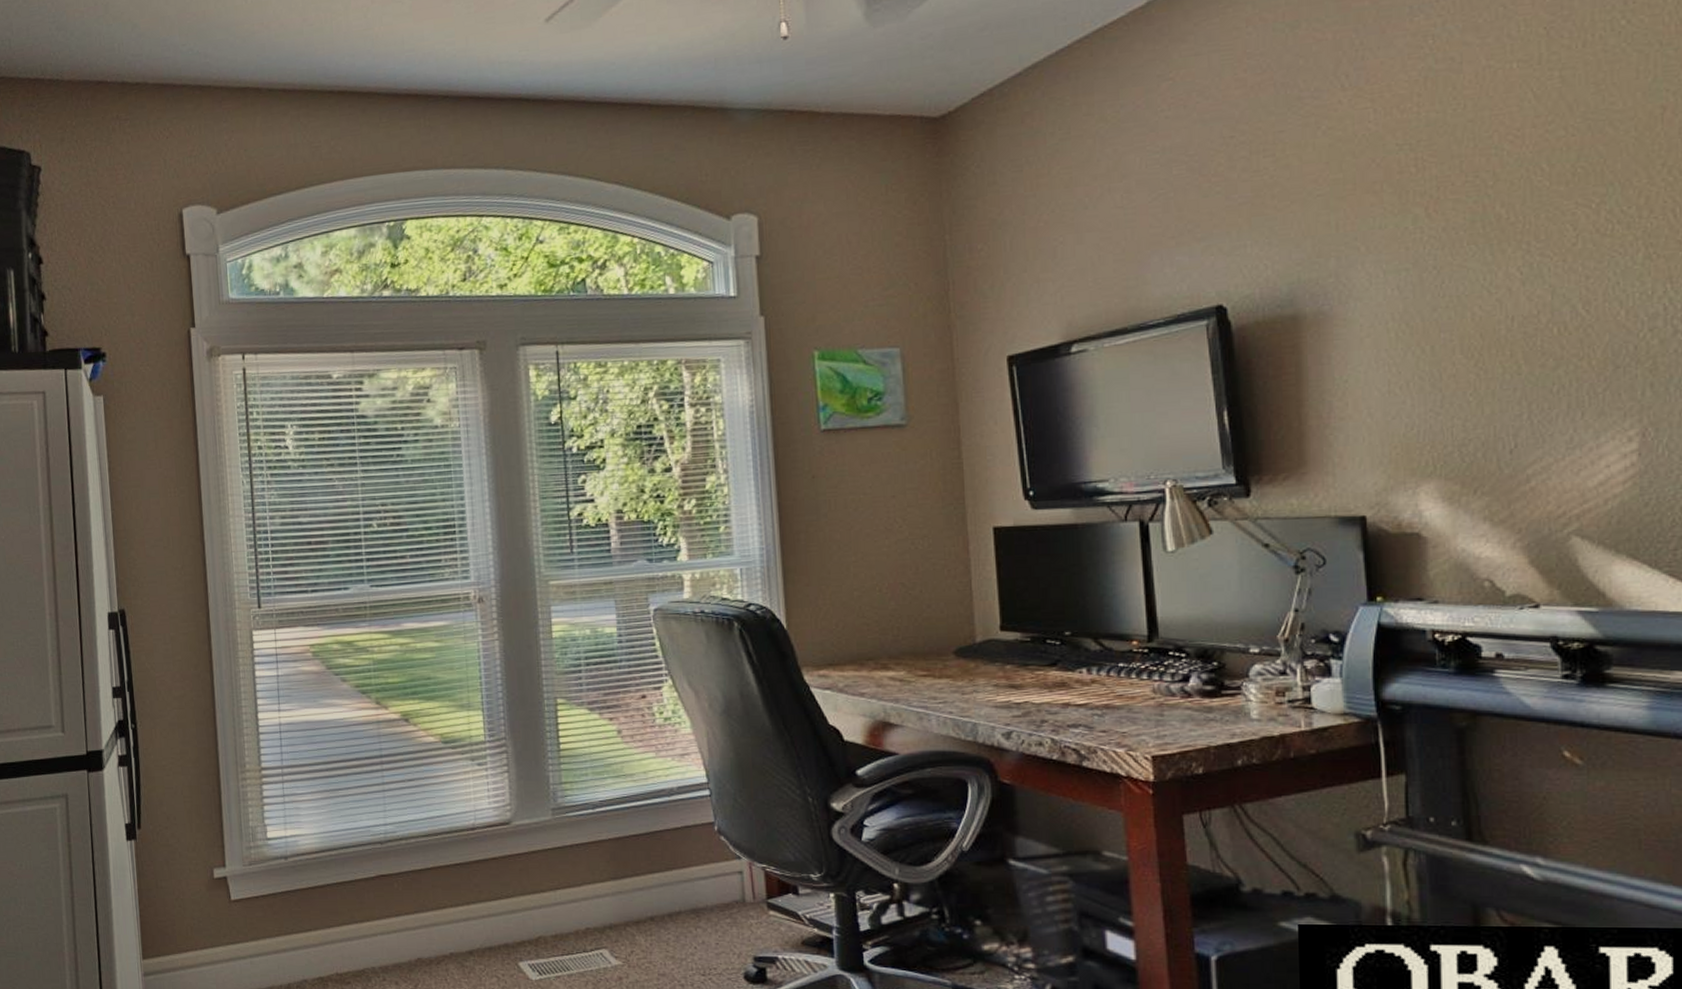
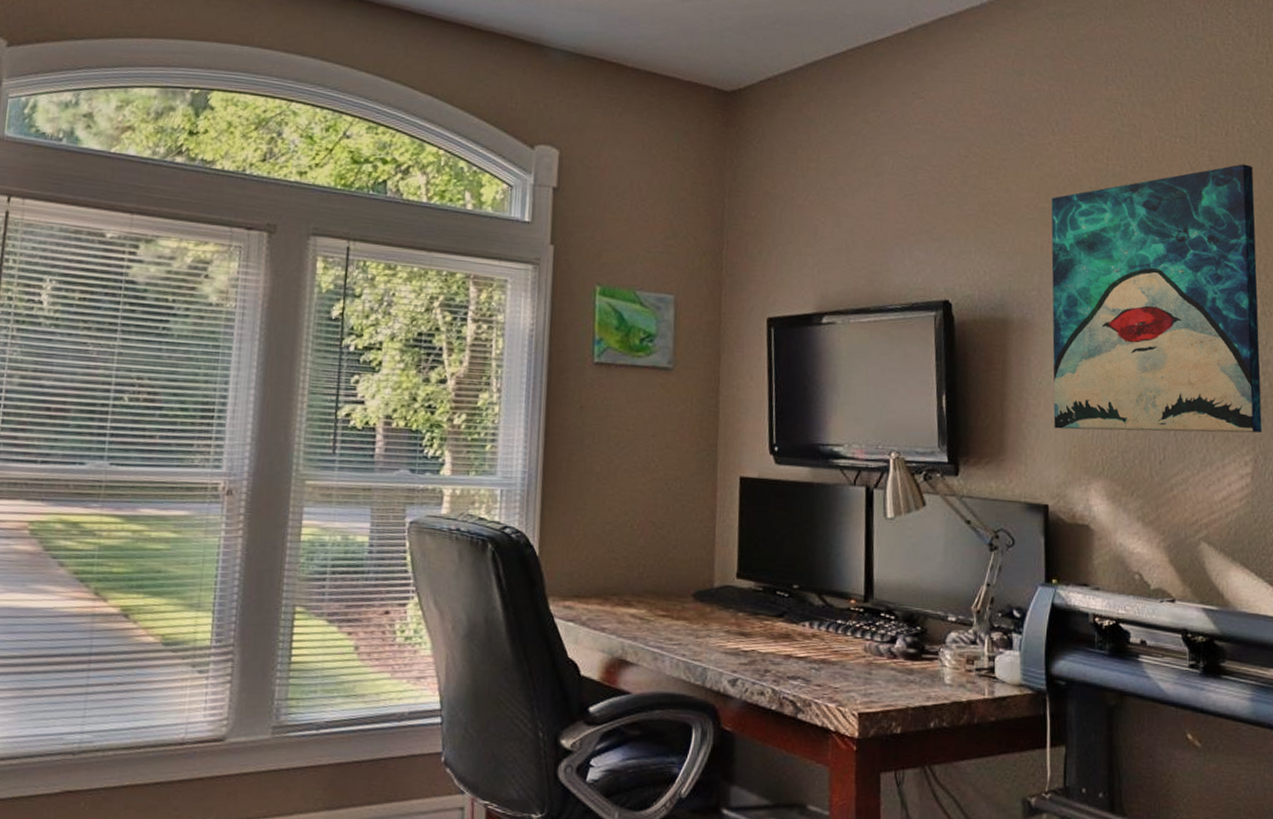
wall art: none [1346,77,1651,430] -> present [1051,164,1262,433]

